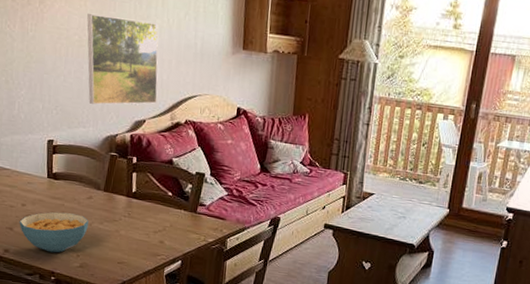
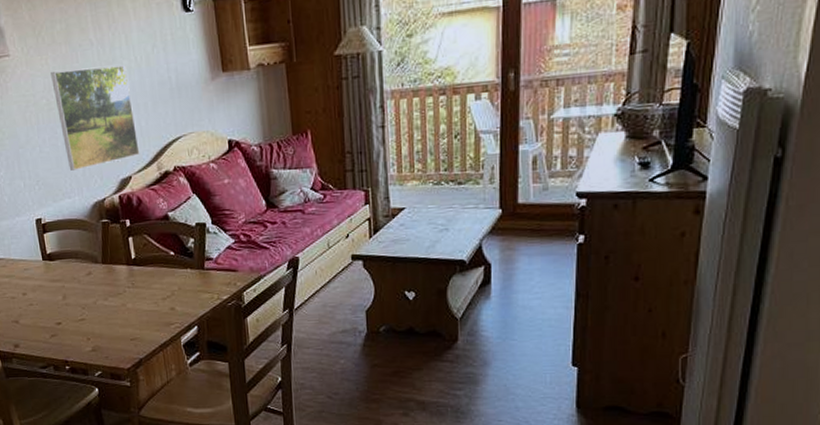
cereal bowl: present [19,211,88,253] -> none [23,294,93,340]

